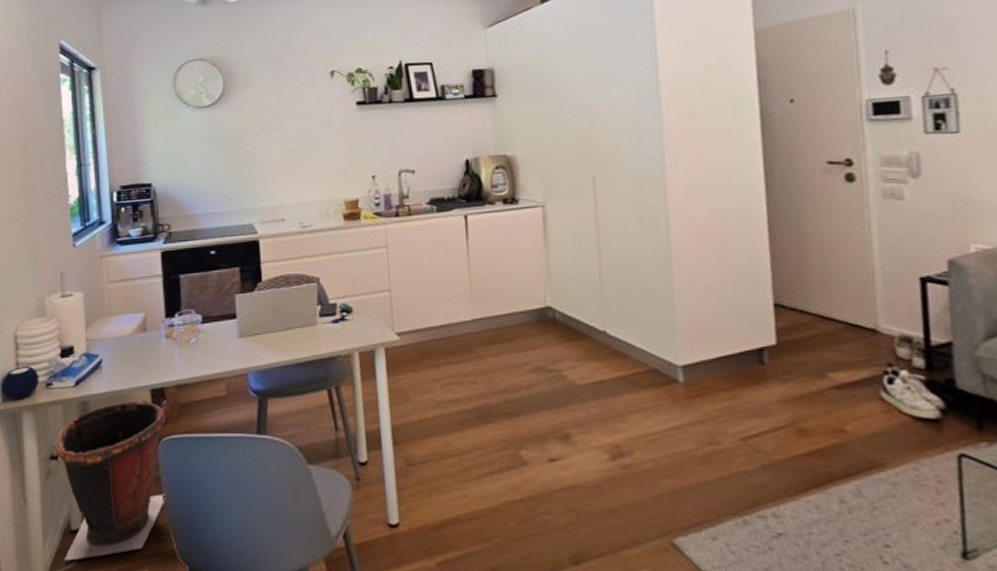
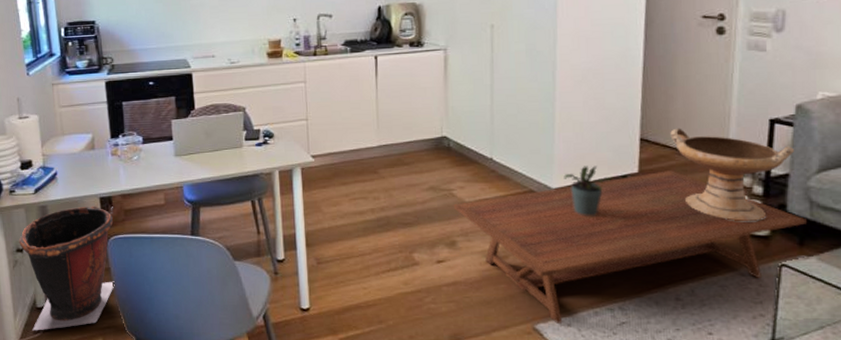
coffee table: none [565,341,982,537] -> present [454,170,807,324]
potted plant: none [690,337,745,400] -> present [564,166,611,216]
decorative bowl: none [808,290,955,402] -> present [670,128,795,222]

